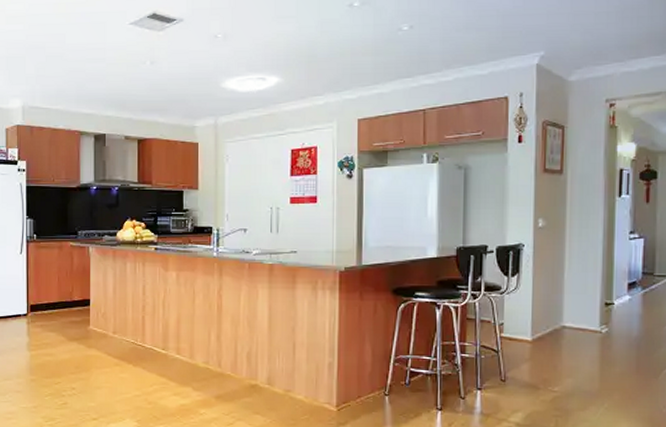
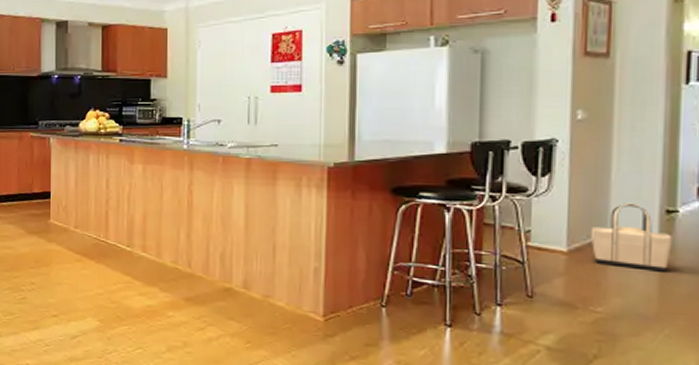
shopping bag: none [549,297,610,355] -> present [590,202,672,272]

